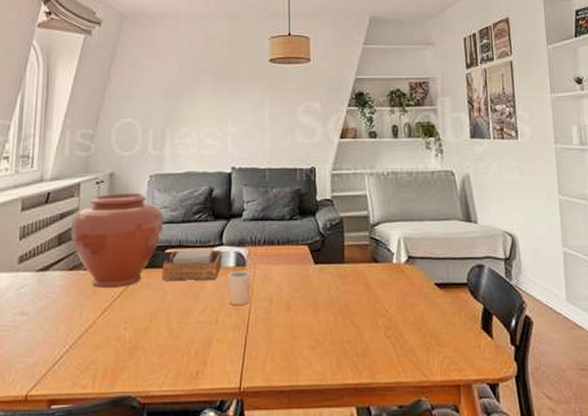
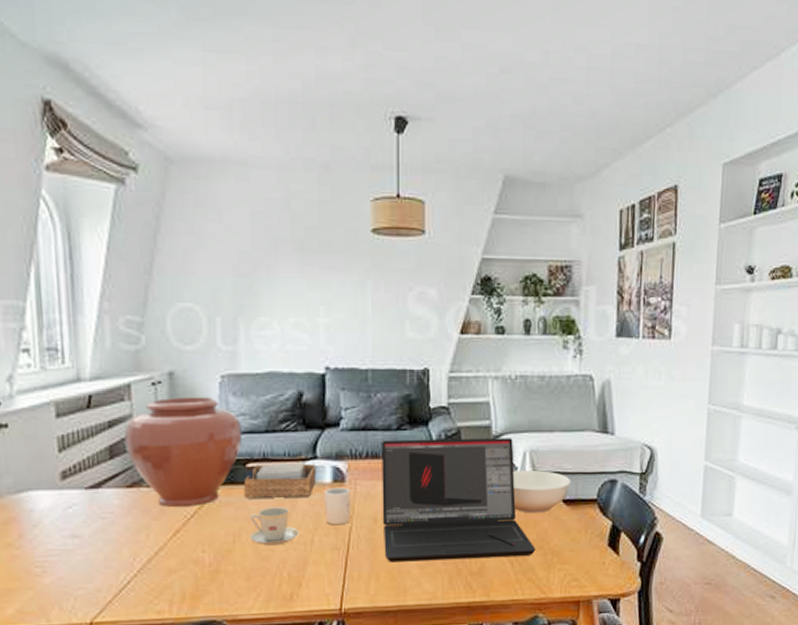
teacup: none [165,288,206,325] -> present [249,506,299,546]
laptop: none [277,226,415,342] -> present [382,438,536,563]
bowl: none [389,255,443,296] -> present [512,469,571,513]

